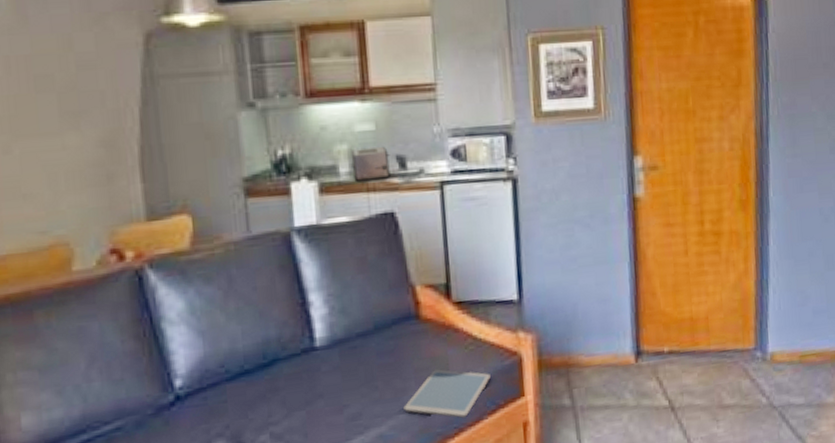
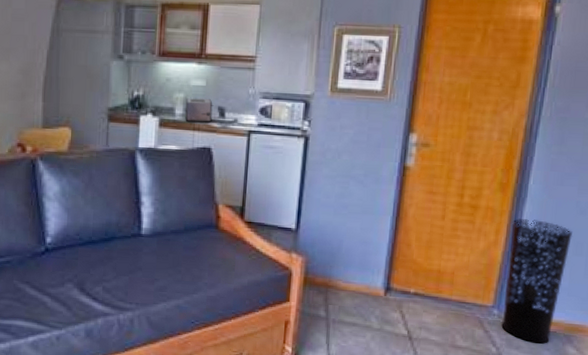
tablet: present [403,369,492,419] -> none [197,268,266,308]
umbrella stand: none [759,236,822,383] -> present [501,219,573,345]

